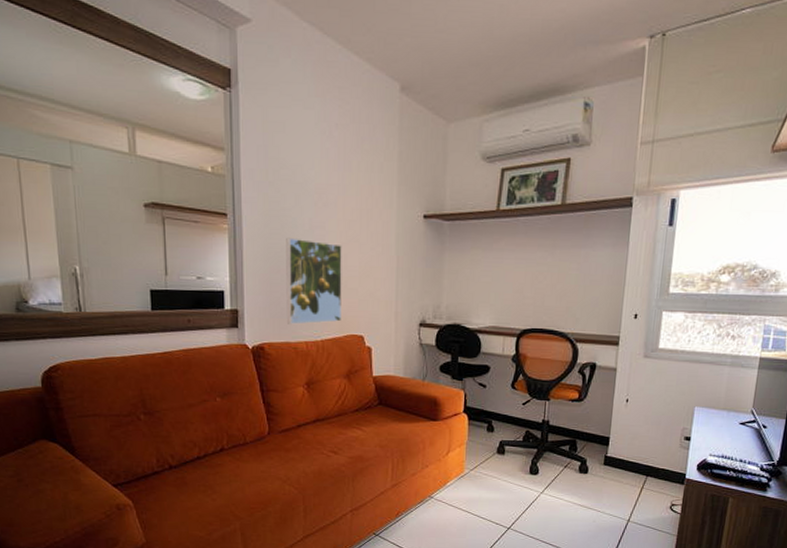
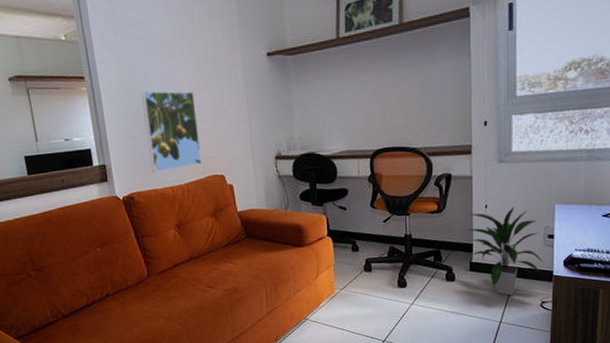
indoor plant: none [606,404,678,495] -> present [467,206,544,296]

